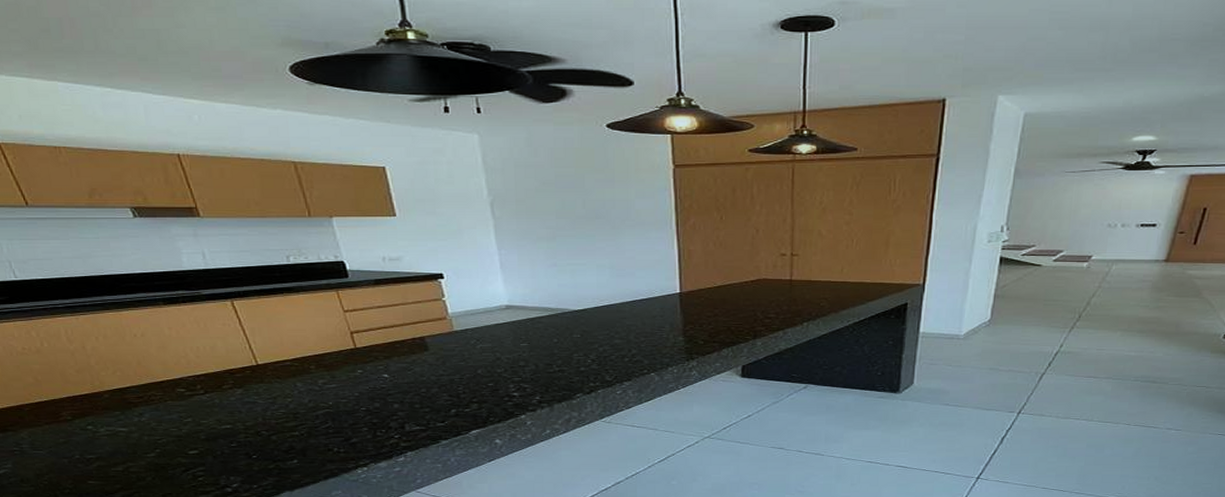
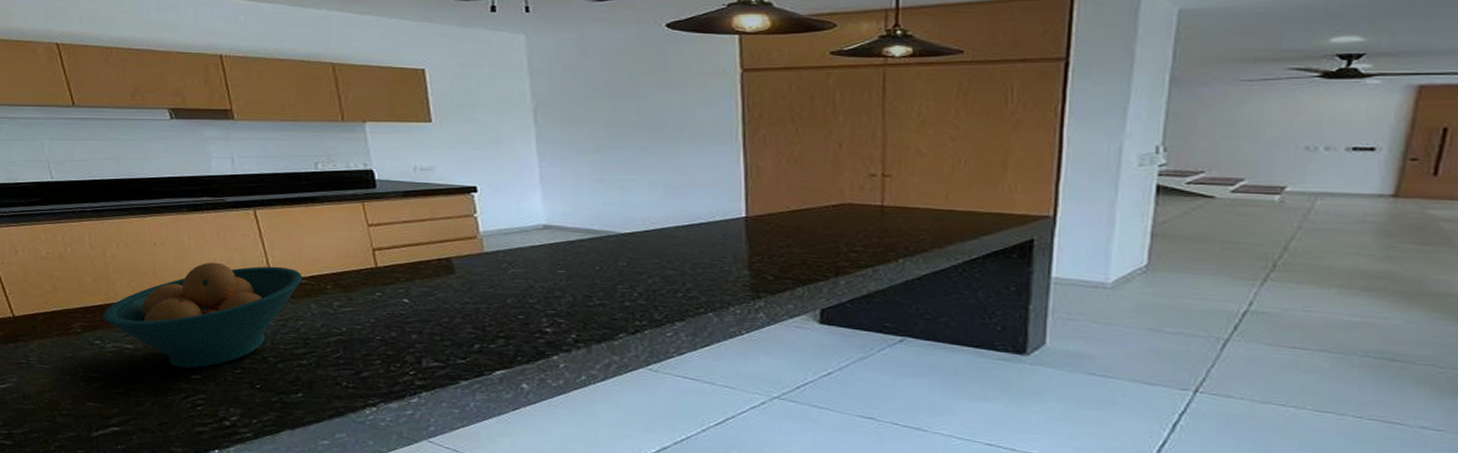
fruit bowl: none [91,350,286,445] -> present [103,262,302,368]

